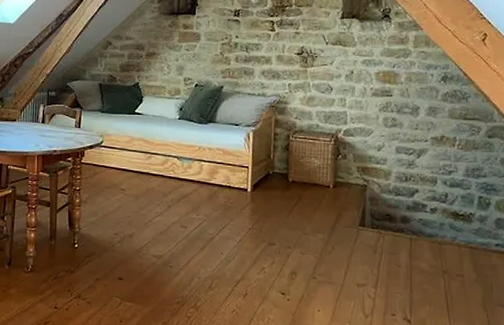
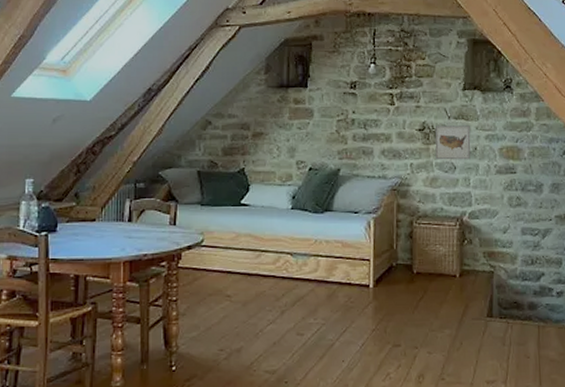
wall art: none [312,50,348,82] -> present [435,125,471,160]

